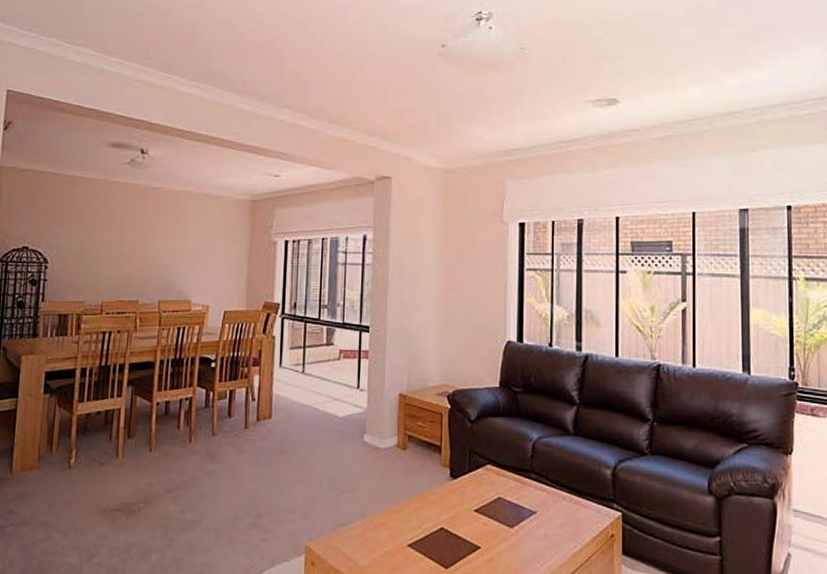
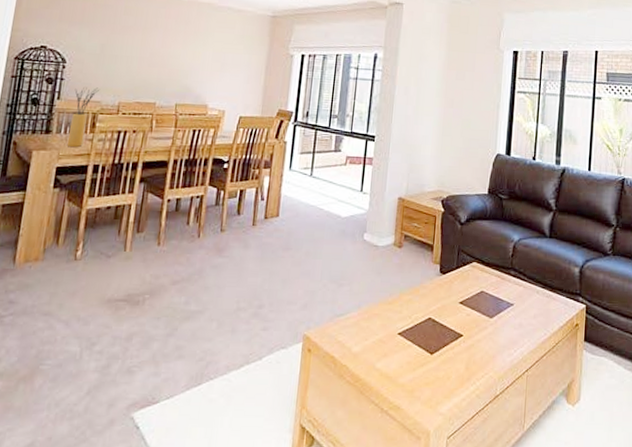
vase: none [54,287,82,351] -> present [67,87,99,148]

